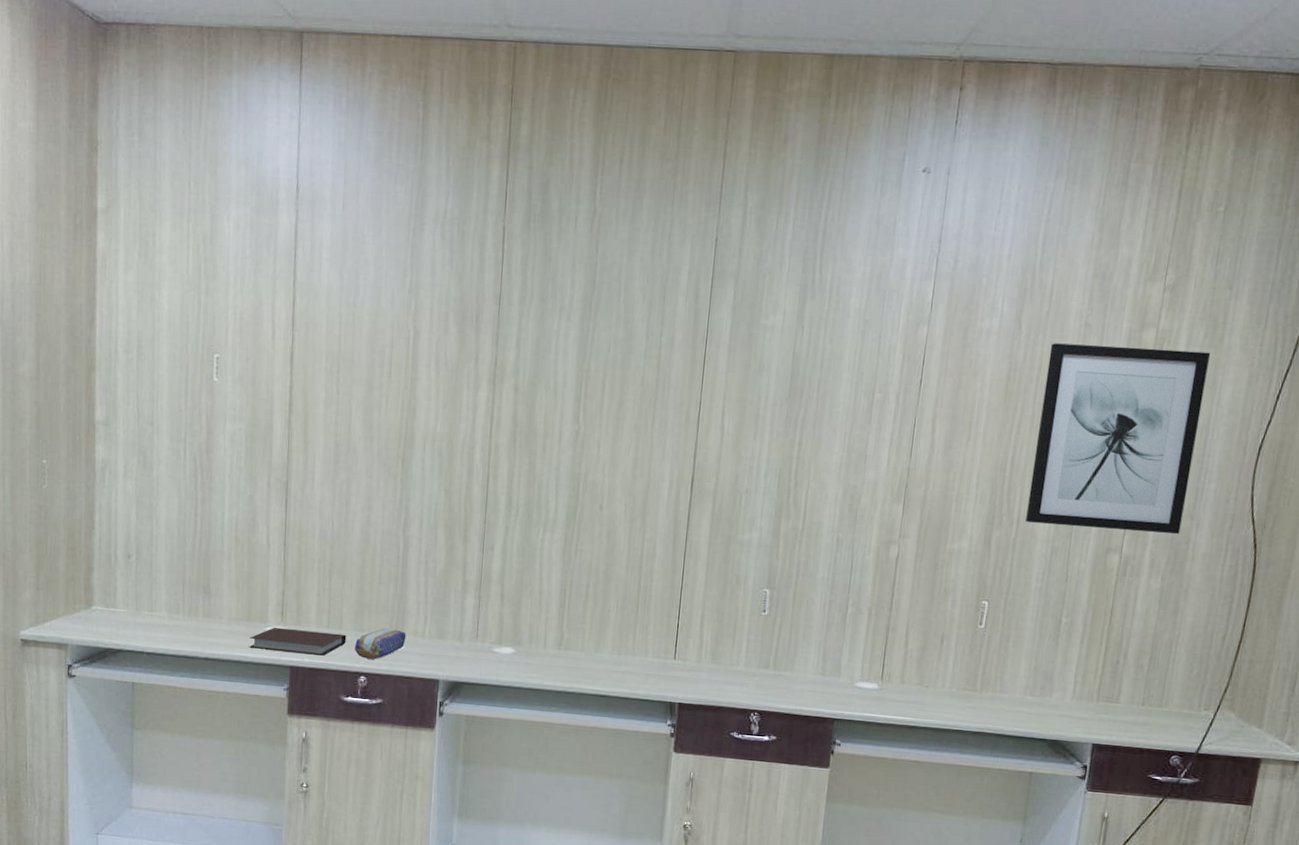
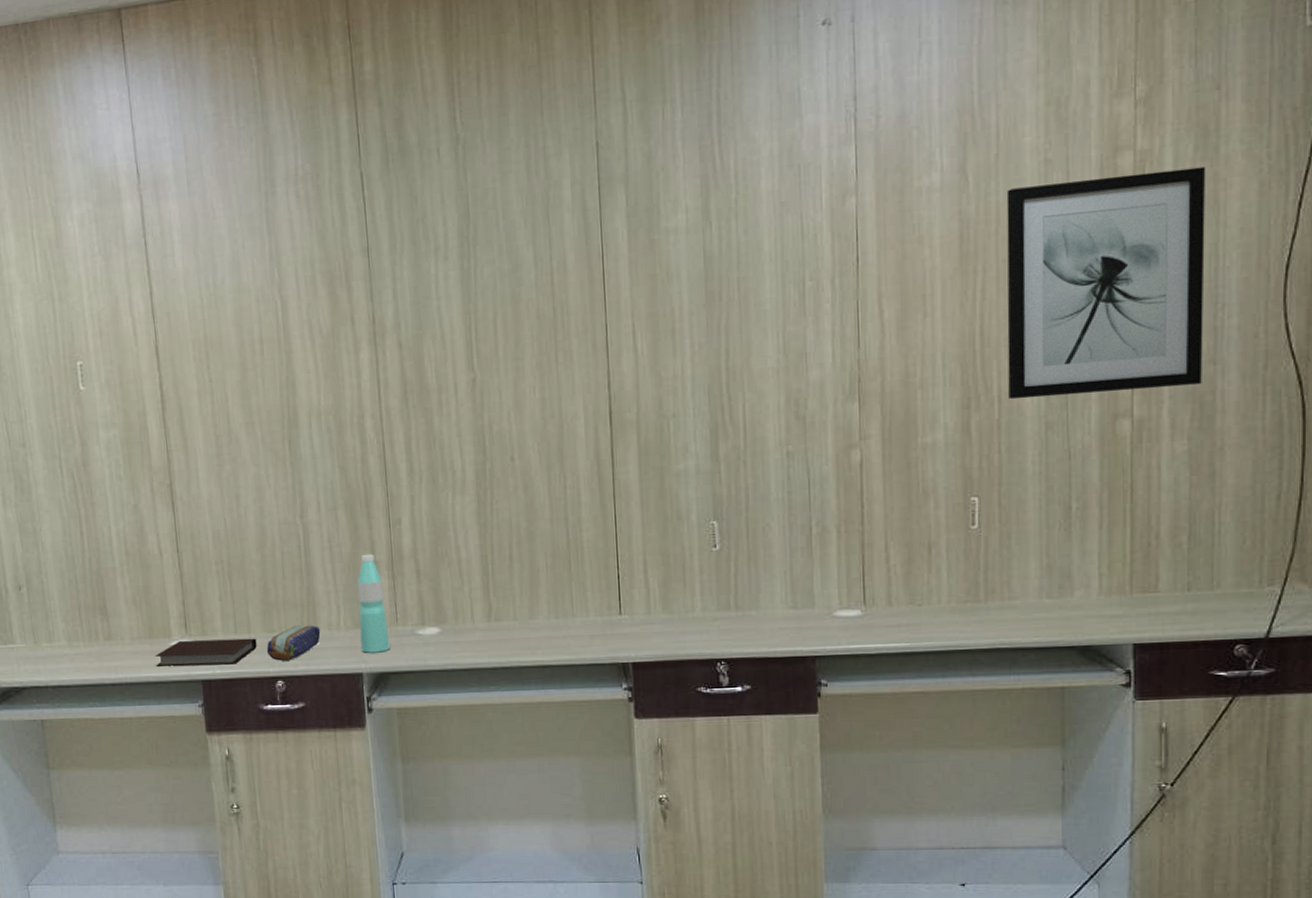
water bottle: none [440,573,470,664] -> present [357,553,390,653]

